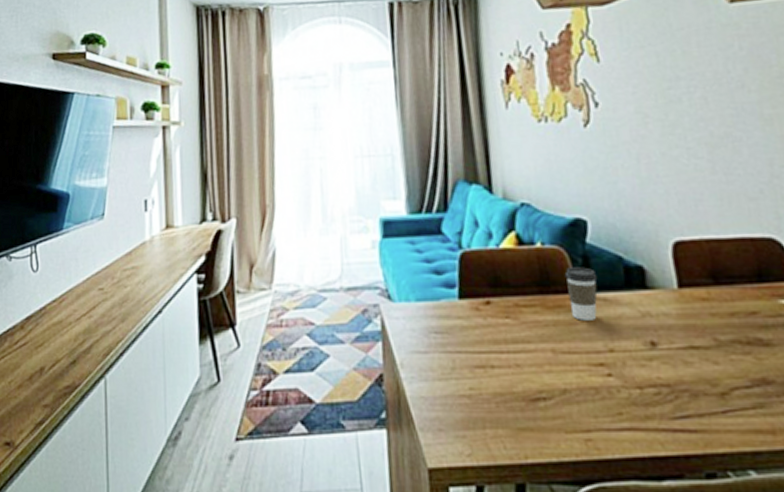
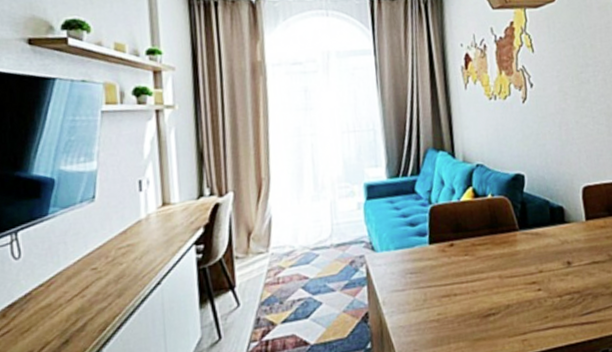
coffee cup: present [564,267,598,321] -> none [508,210,532,252]

